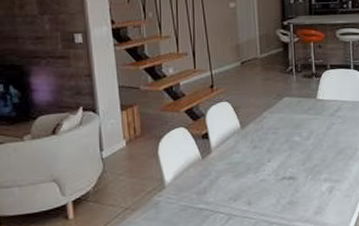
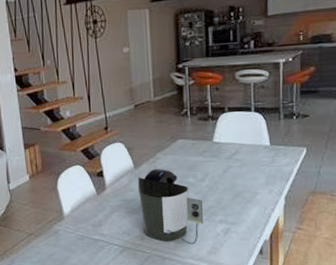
coffee maker: none [244,128,310,206] -> present [137,169,204,244]

